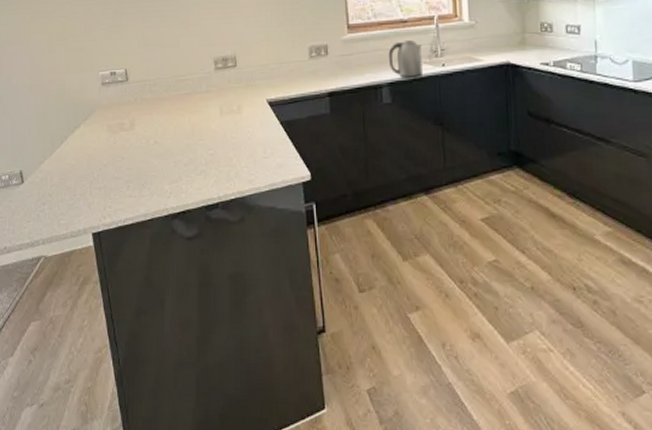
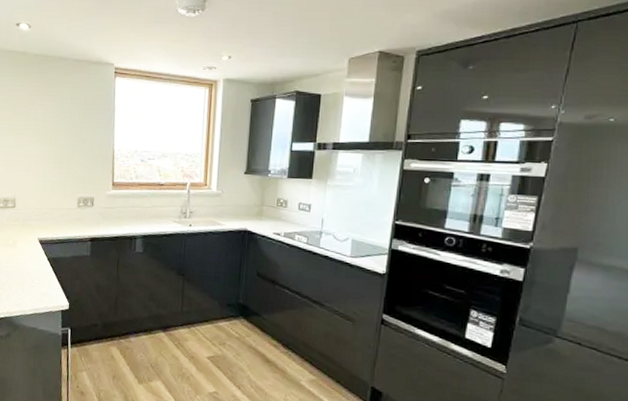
kettle: present [388,40,424,79] -> none [144,201,173,235]

